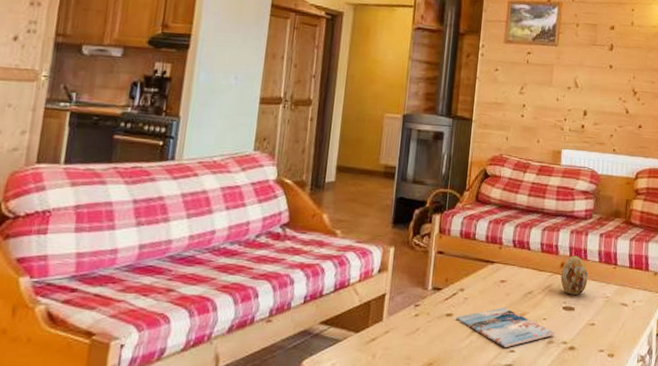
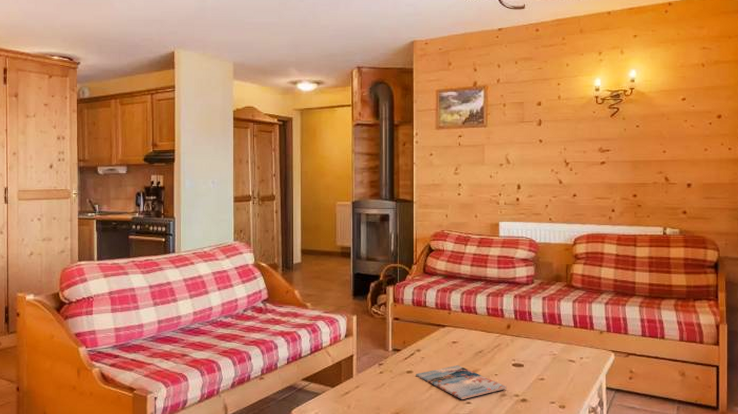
decorative egg: present [560,255,588,295] -> none [508,317,534,353]

